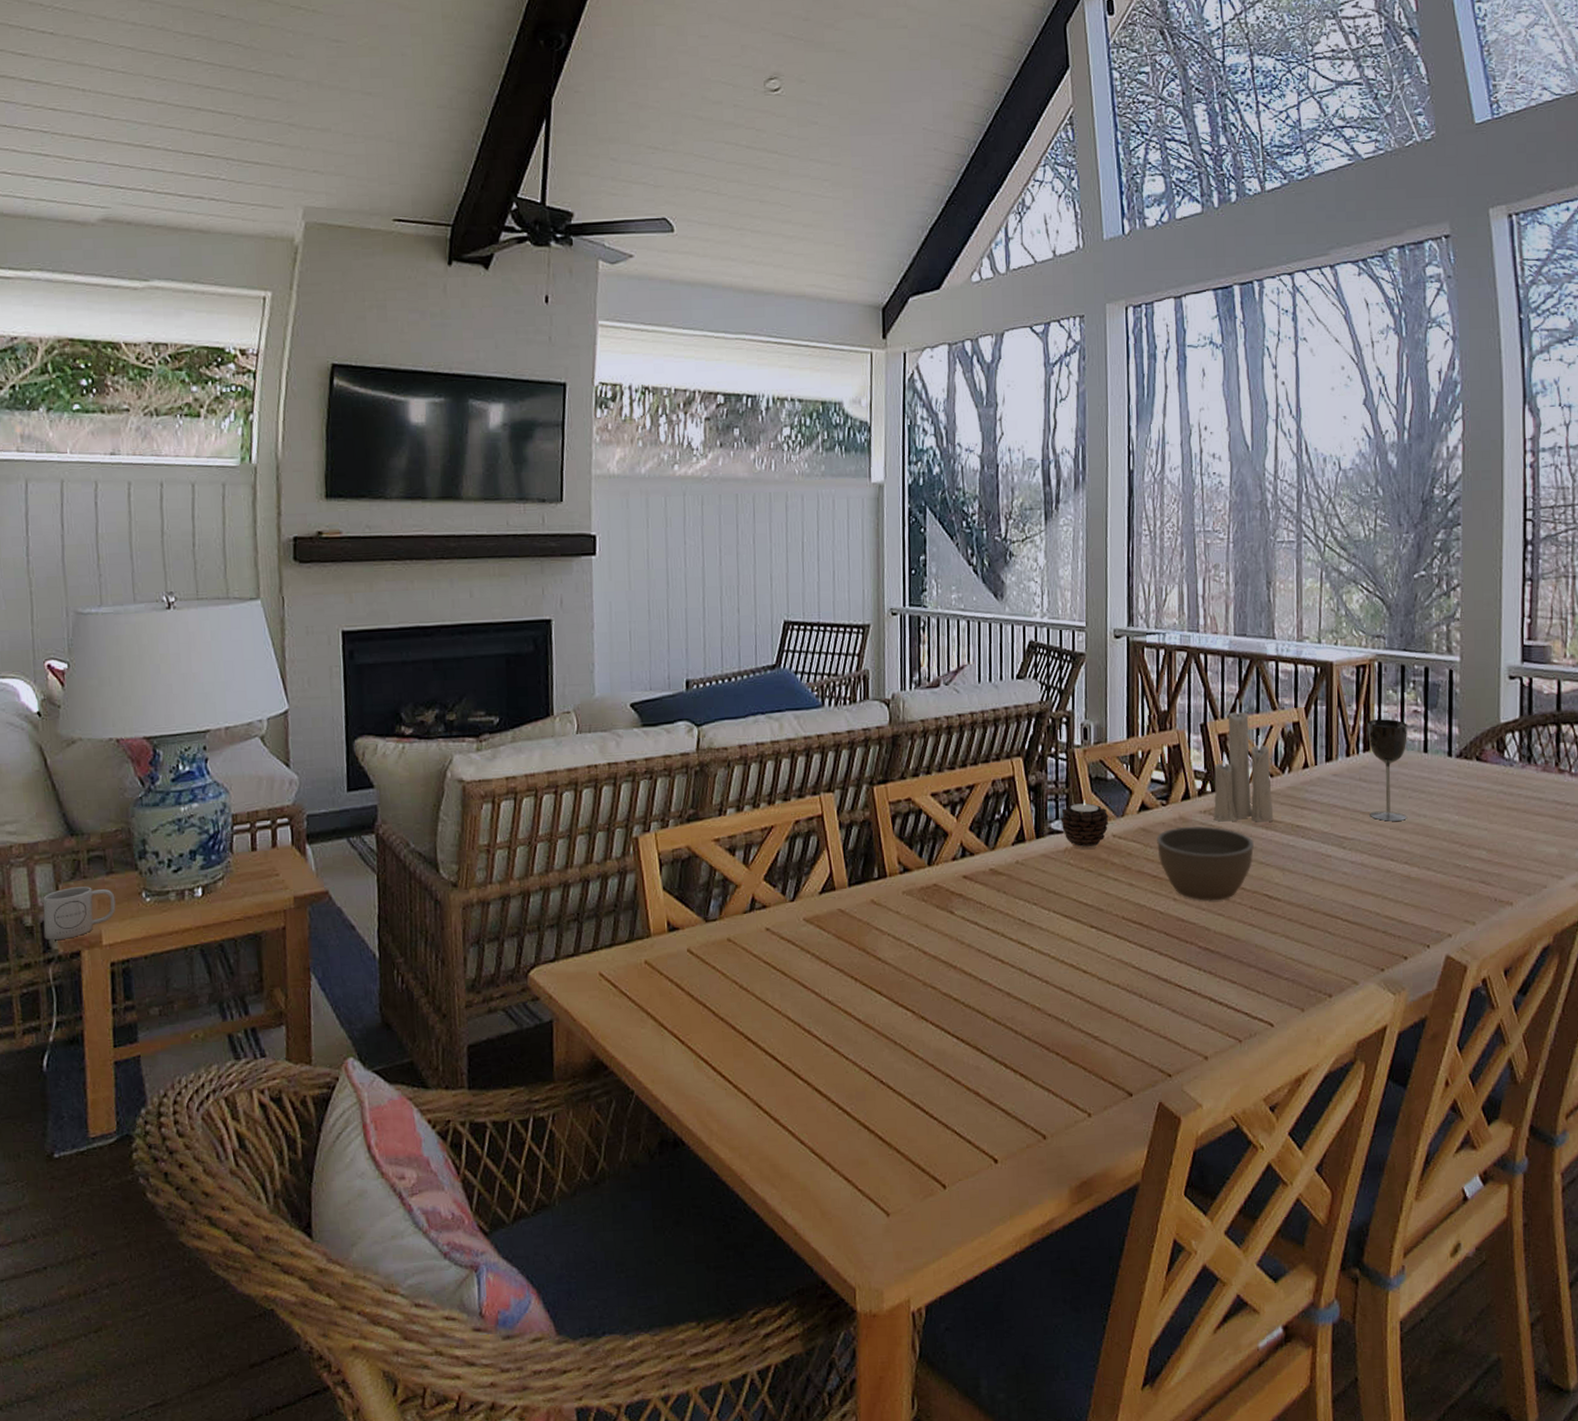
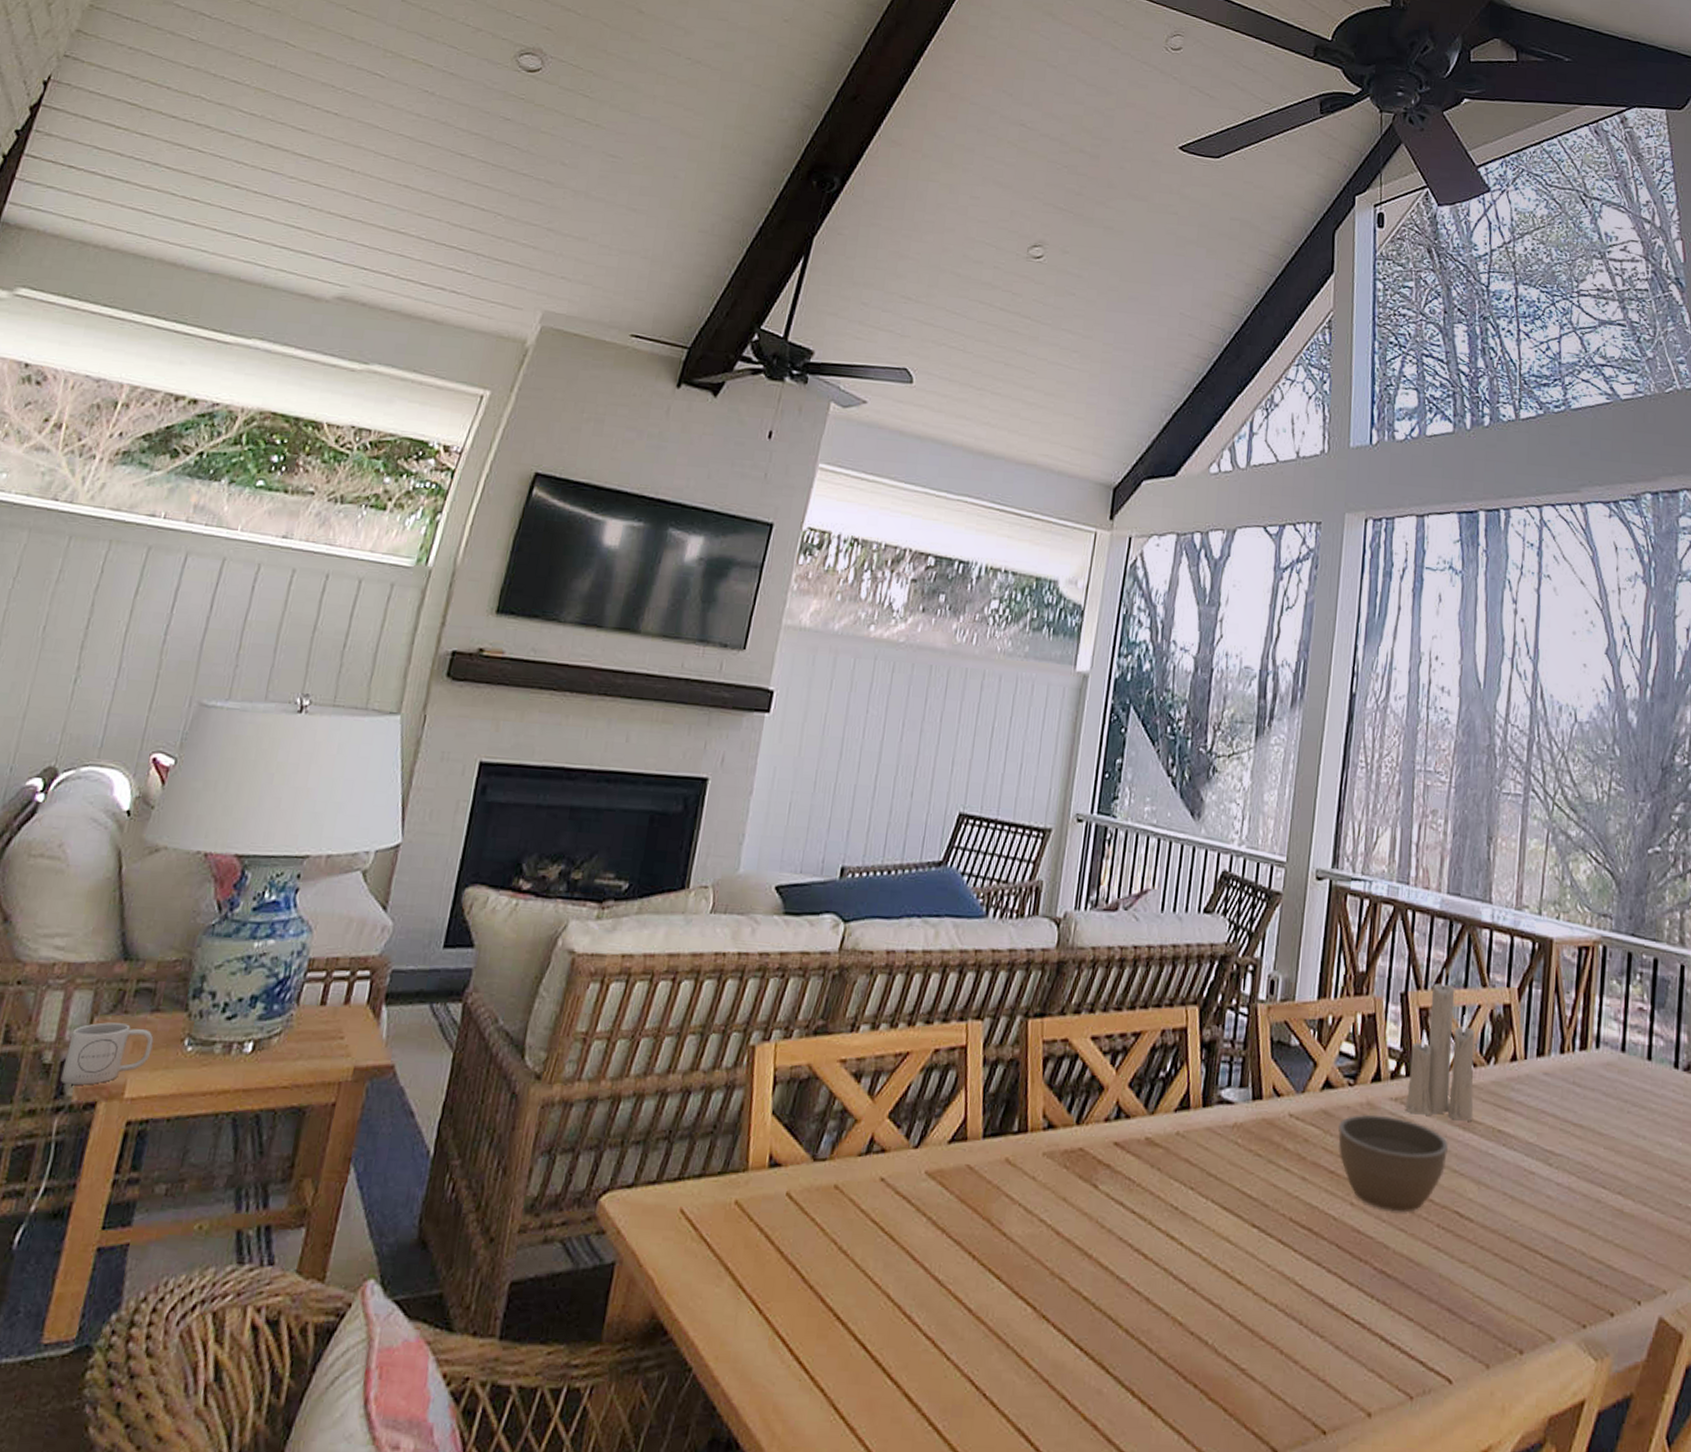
candle: present [1060,800,1109,850] -> none [1232,1067,1288,1129]
wine glass: present [1368,719,1407,821] -> none [1582,1013,1631,1140]

